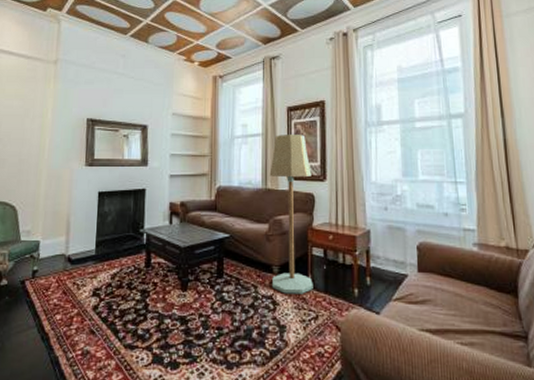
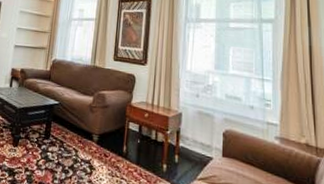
floor lamp: present [269,135,313,294] -> none [91,21,135,163]

